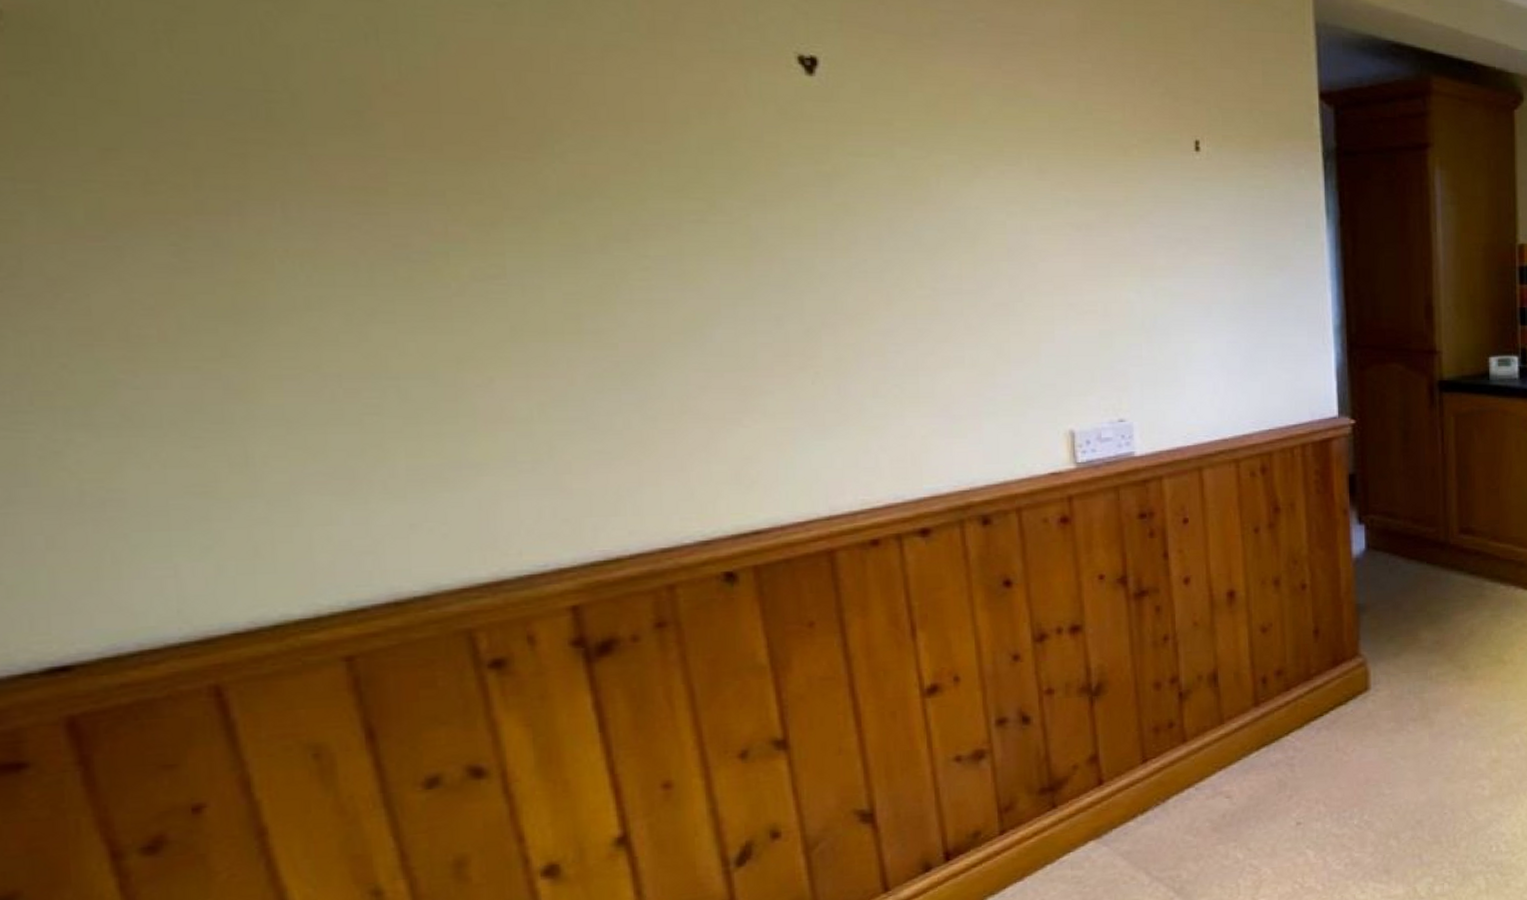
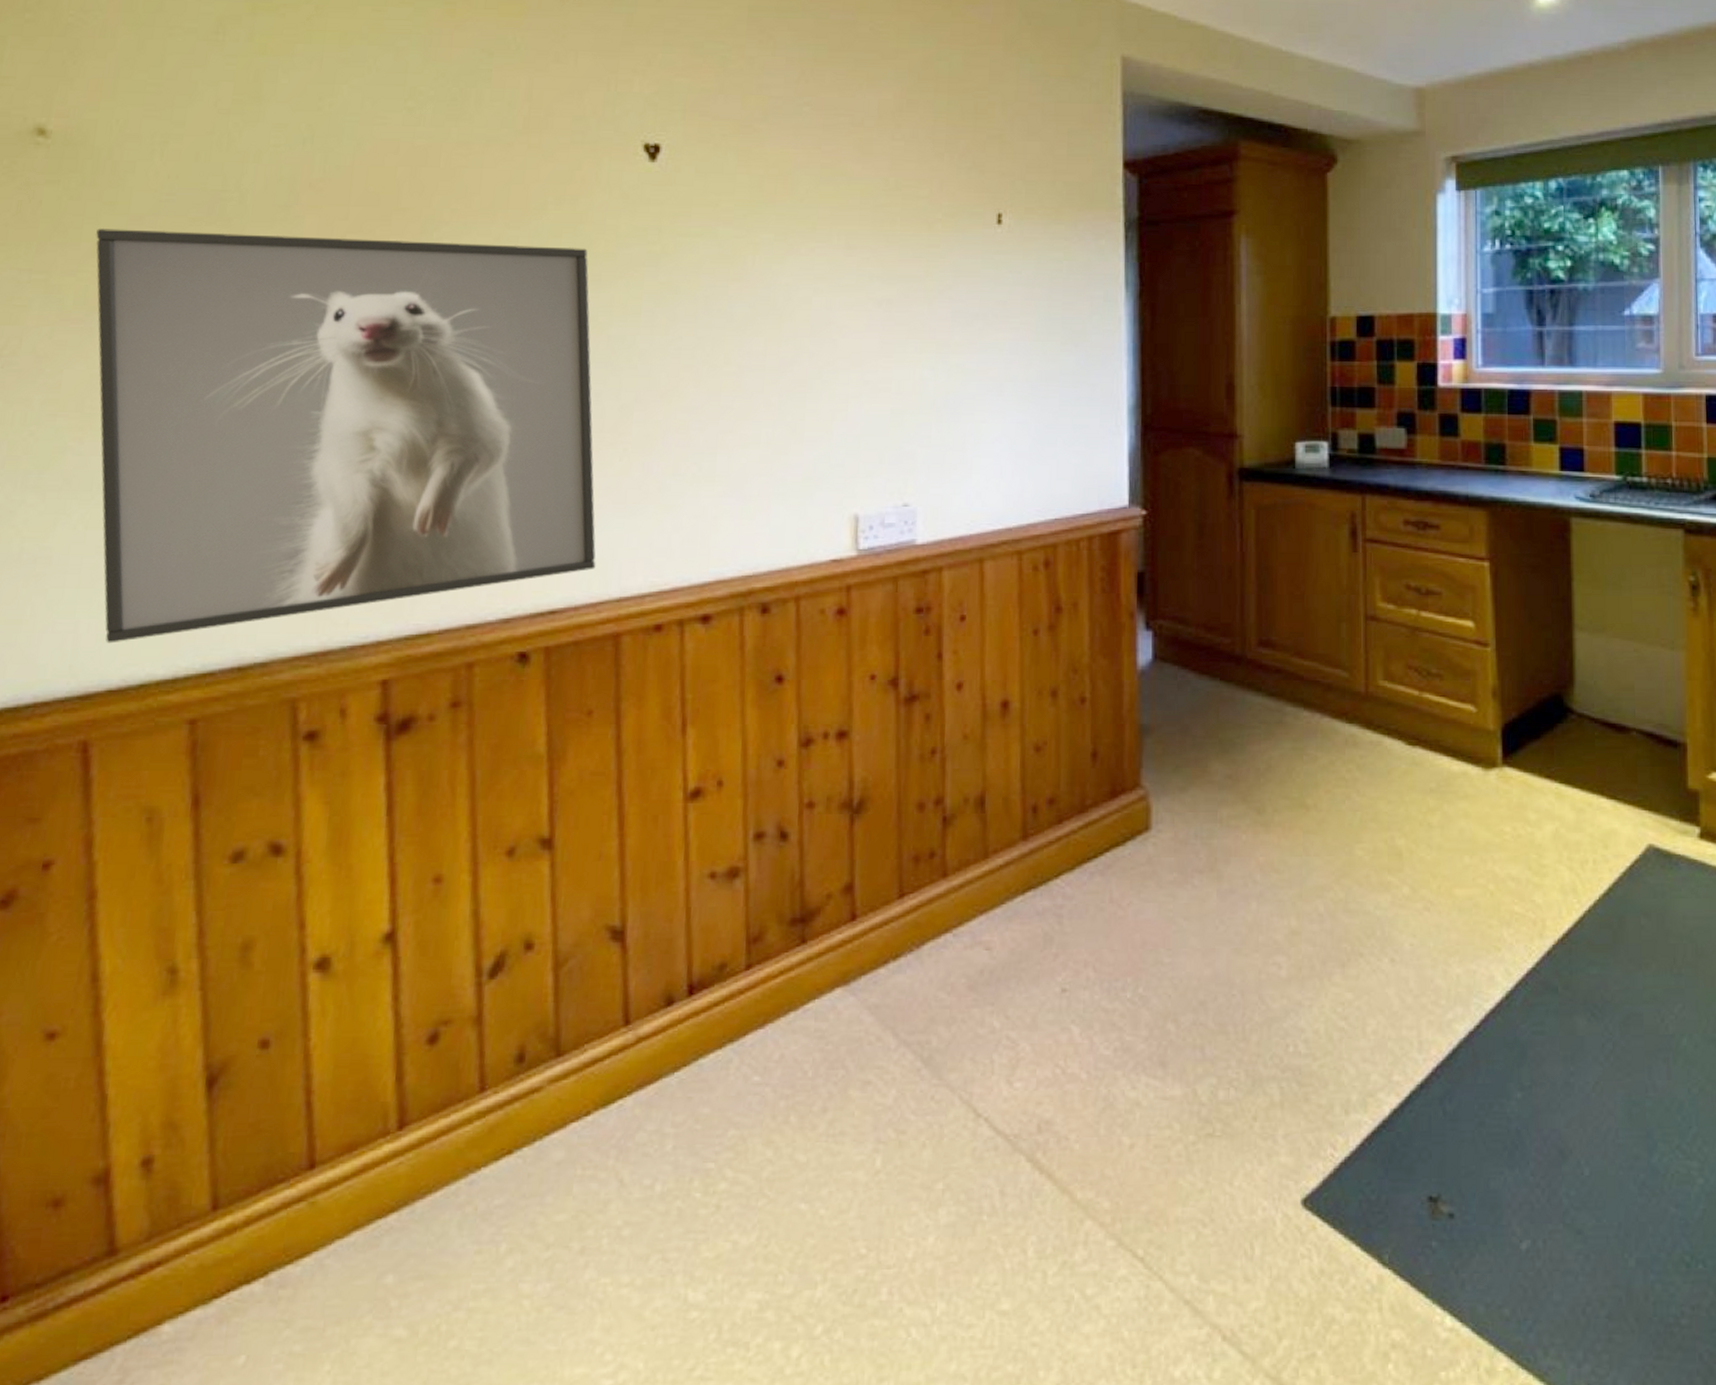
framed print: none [98,131,799,586] -> present [96,228,596,644]

